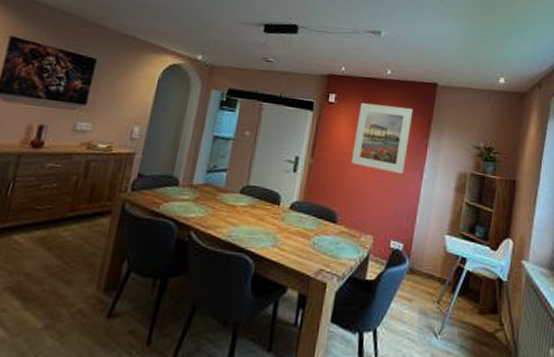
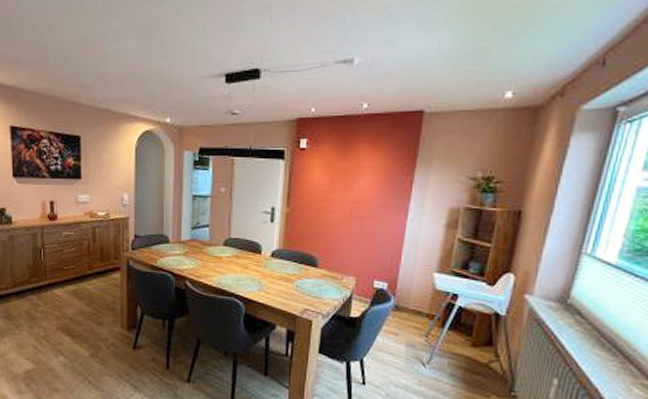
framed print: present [351,103,413,174] -> none [329,143,395,215]

